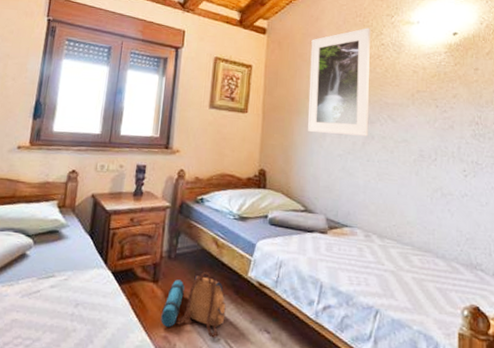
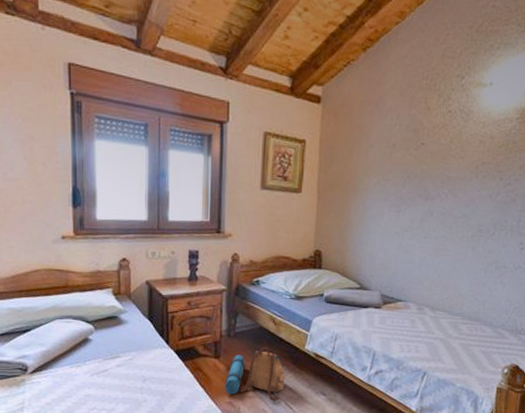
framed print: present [308,28,370,136] -> none [365,92,437,213]

